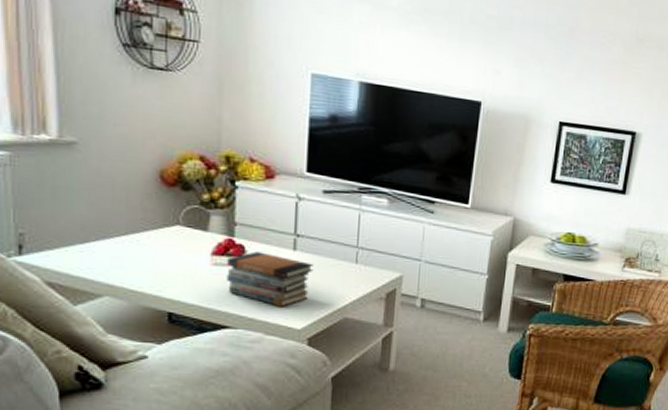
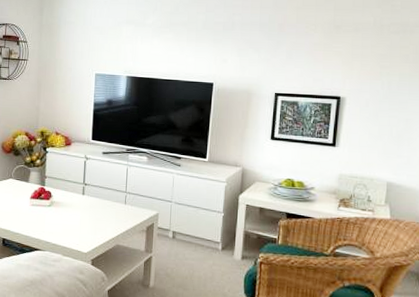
book stack: present [226,251,314,307] -> none [39,196,96,236]

